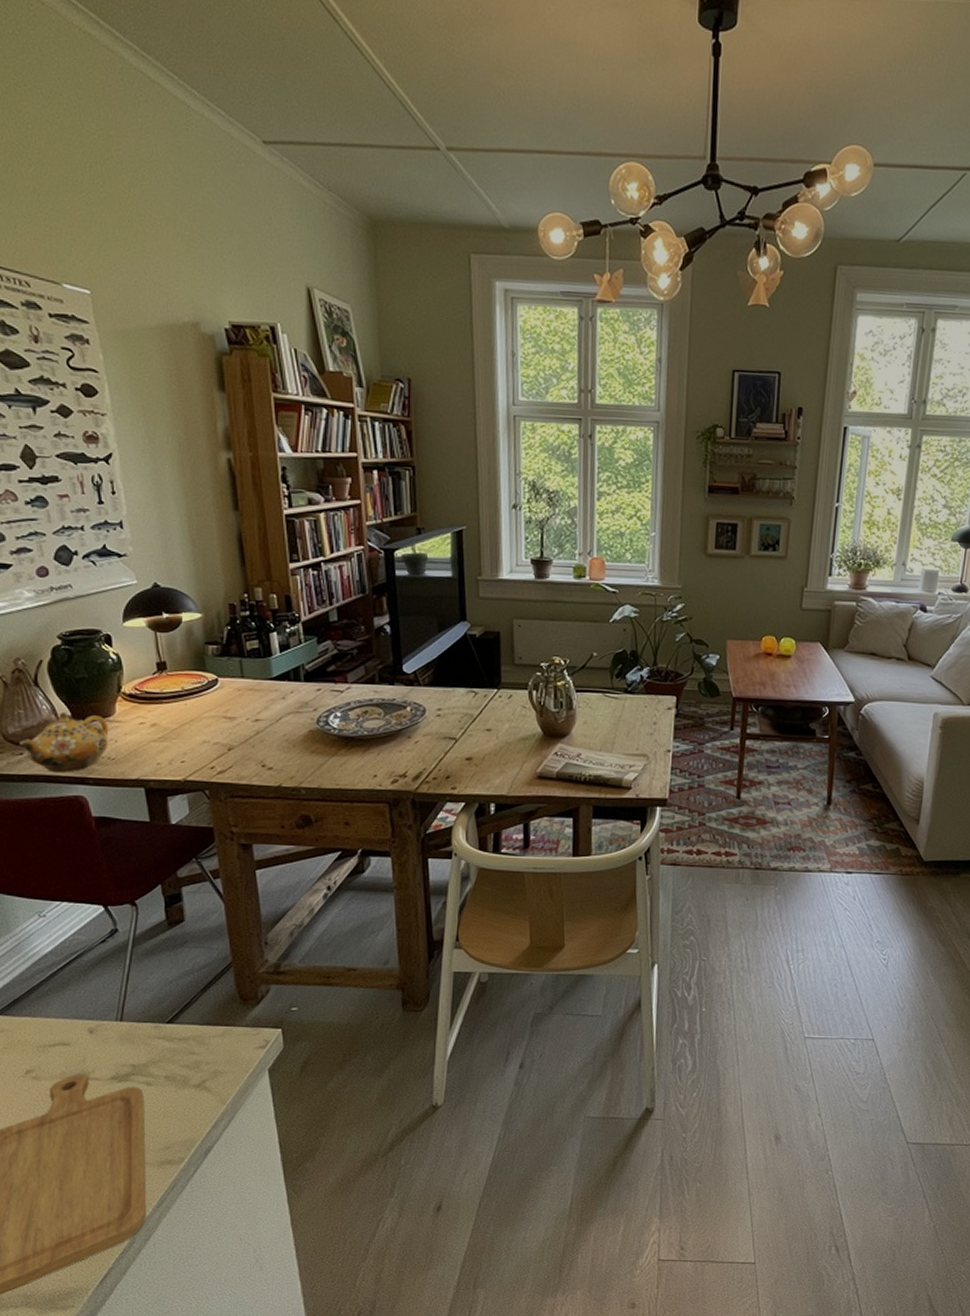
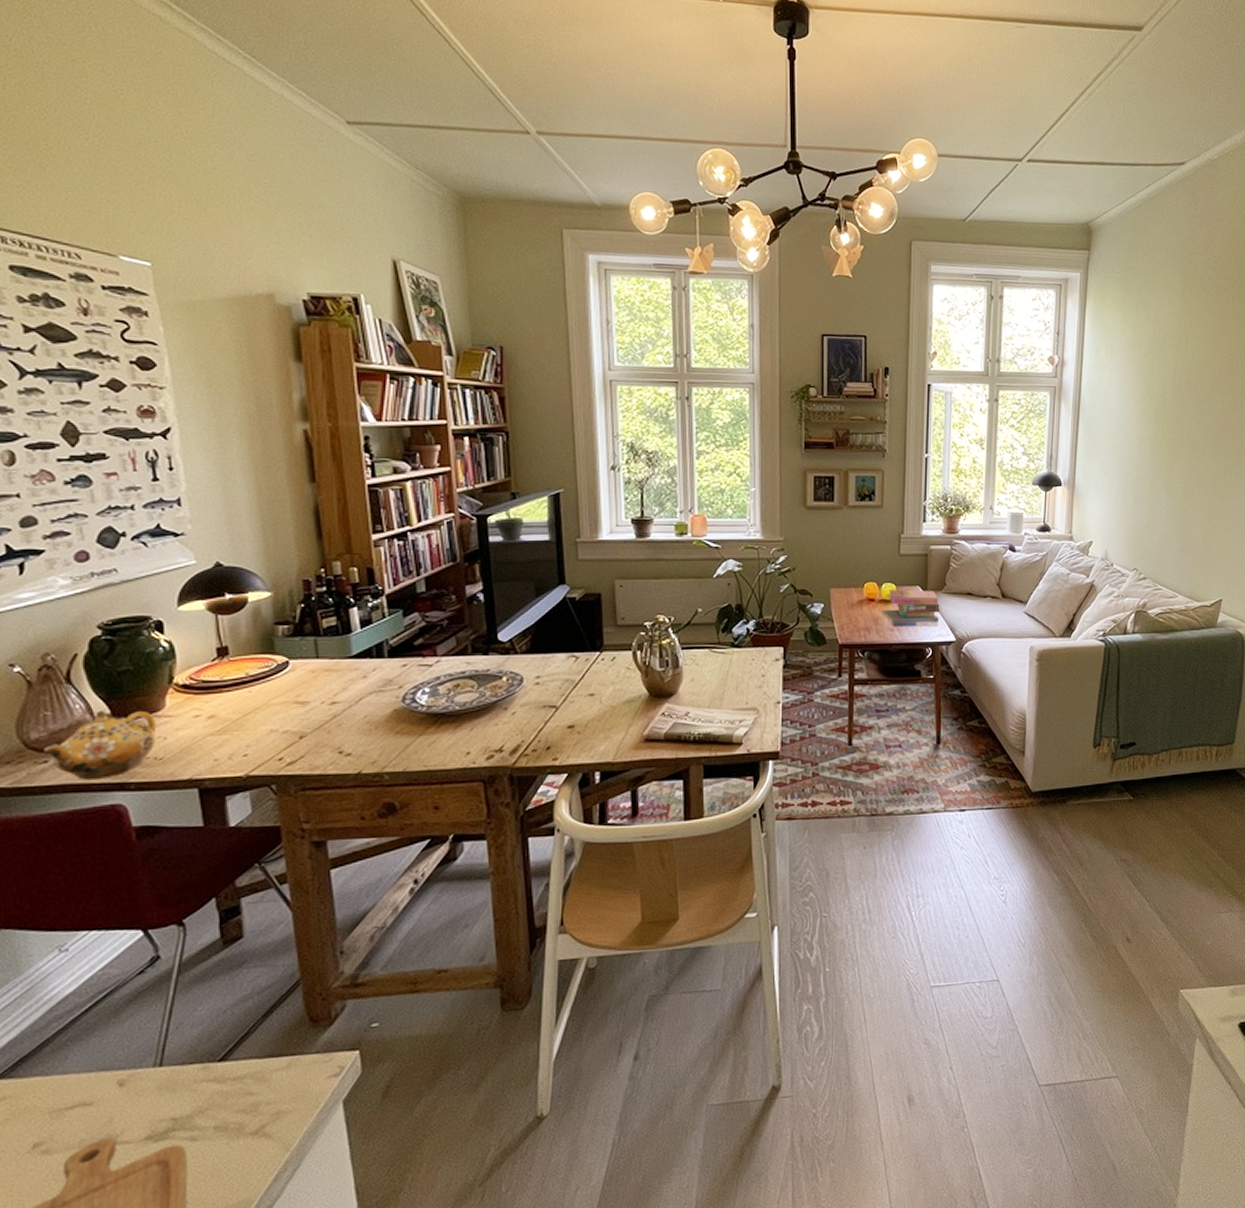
books: none [779,645,841,686] -> present [882,589,940,627]

